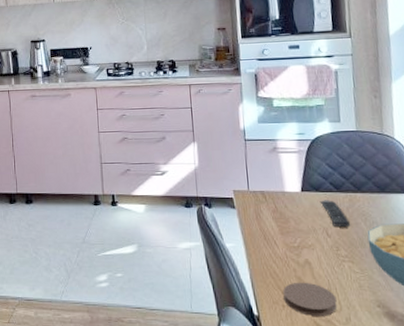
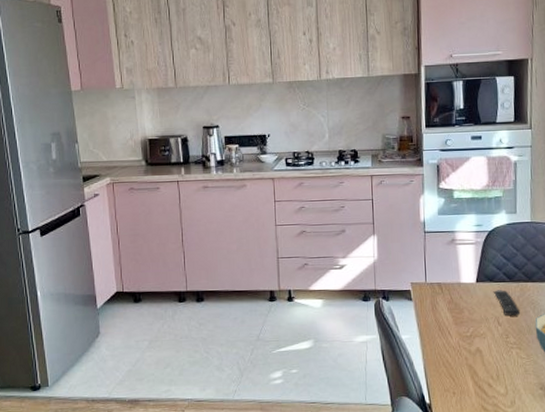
coaster: present [283,282,338,316] -> none [454,369,504,401]

